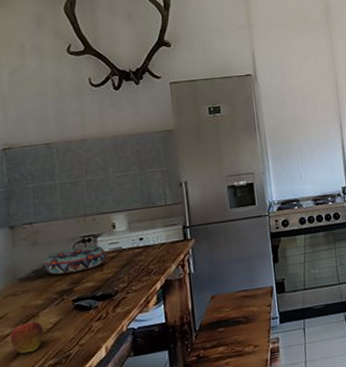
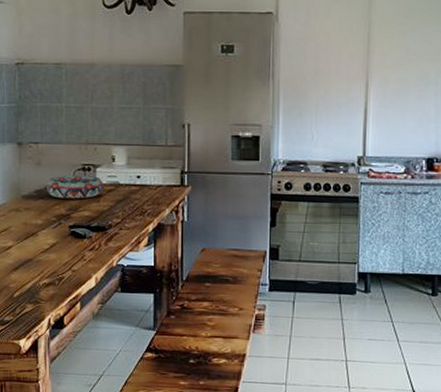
apple: present [10,319,44,354] -> none [11,235,41,268]

